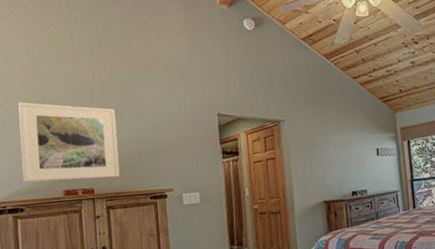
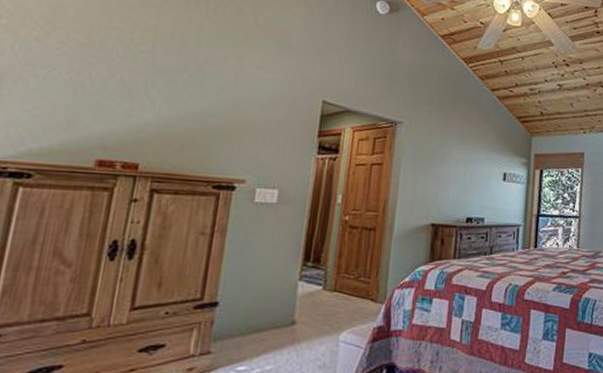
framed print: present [18,102,120,182] -> none [42,40,192,155]

